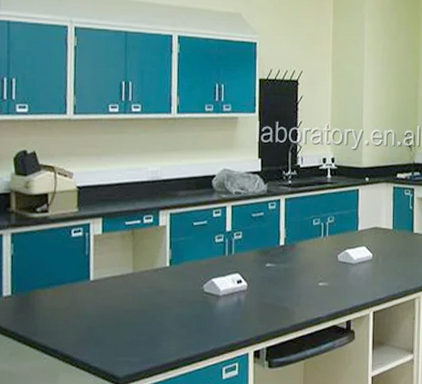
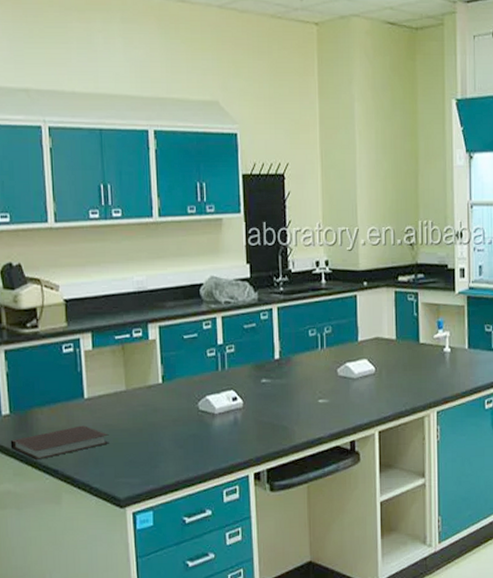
notebook: none [9,306,112,341] -> present [10,425,109,461]

